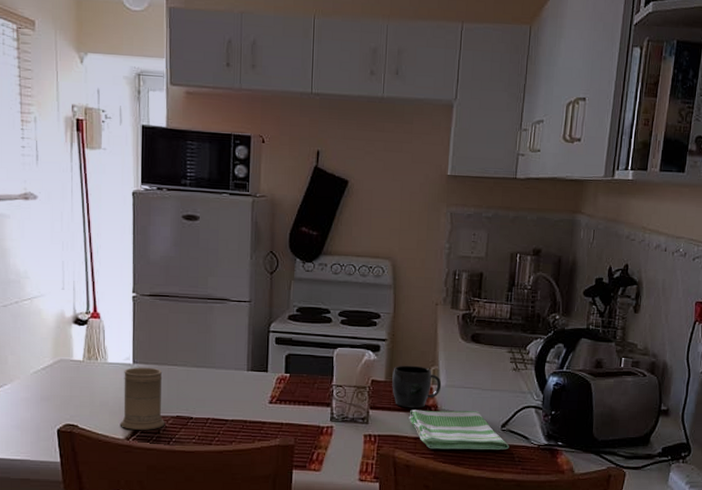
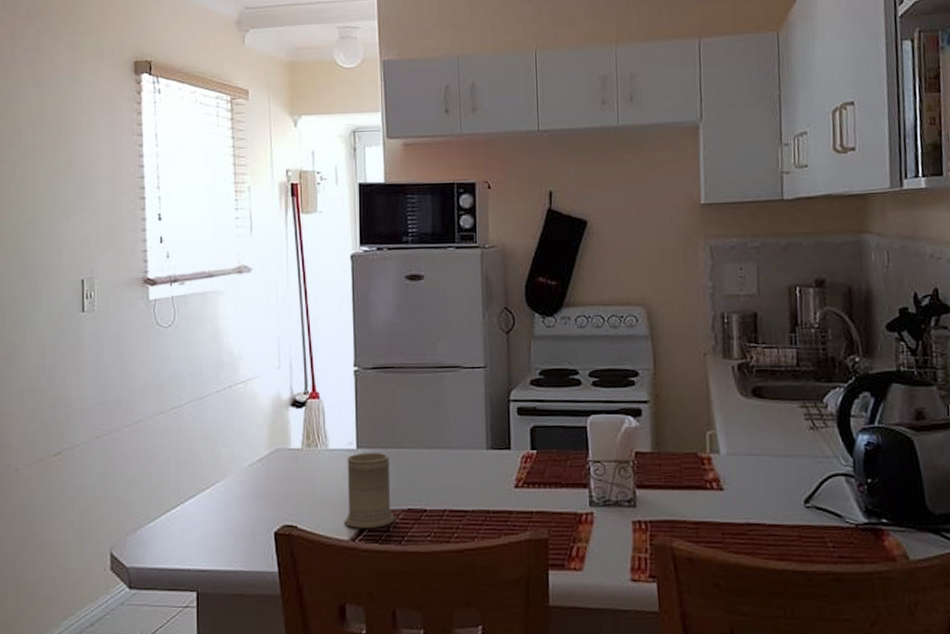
mug: present [392,365,442,408] -> none [660,431,722,485]
dish towel: present [408,409,509,450] -> none [685,484,818,536]

